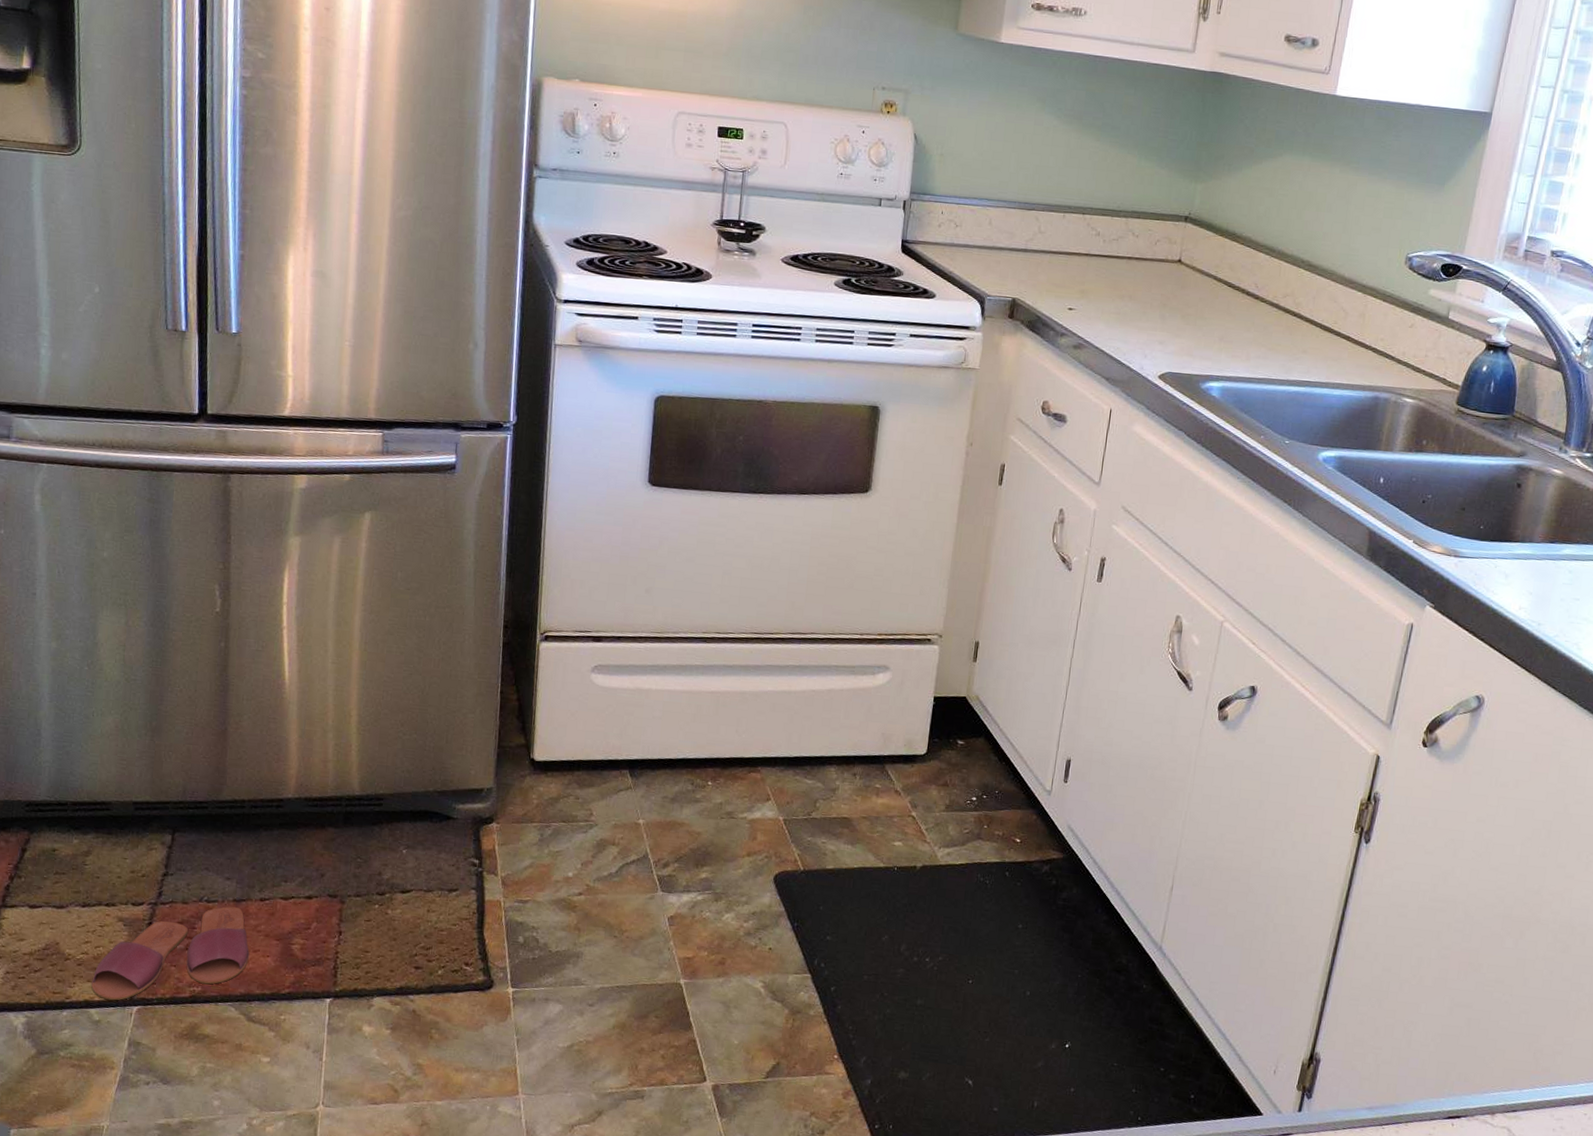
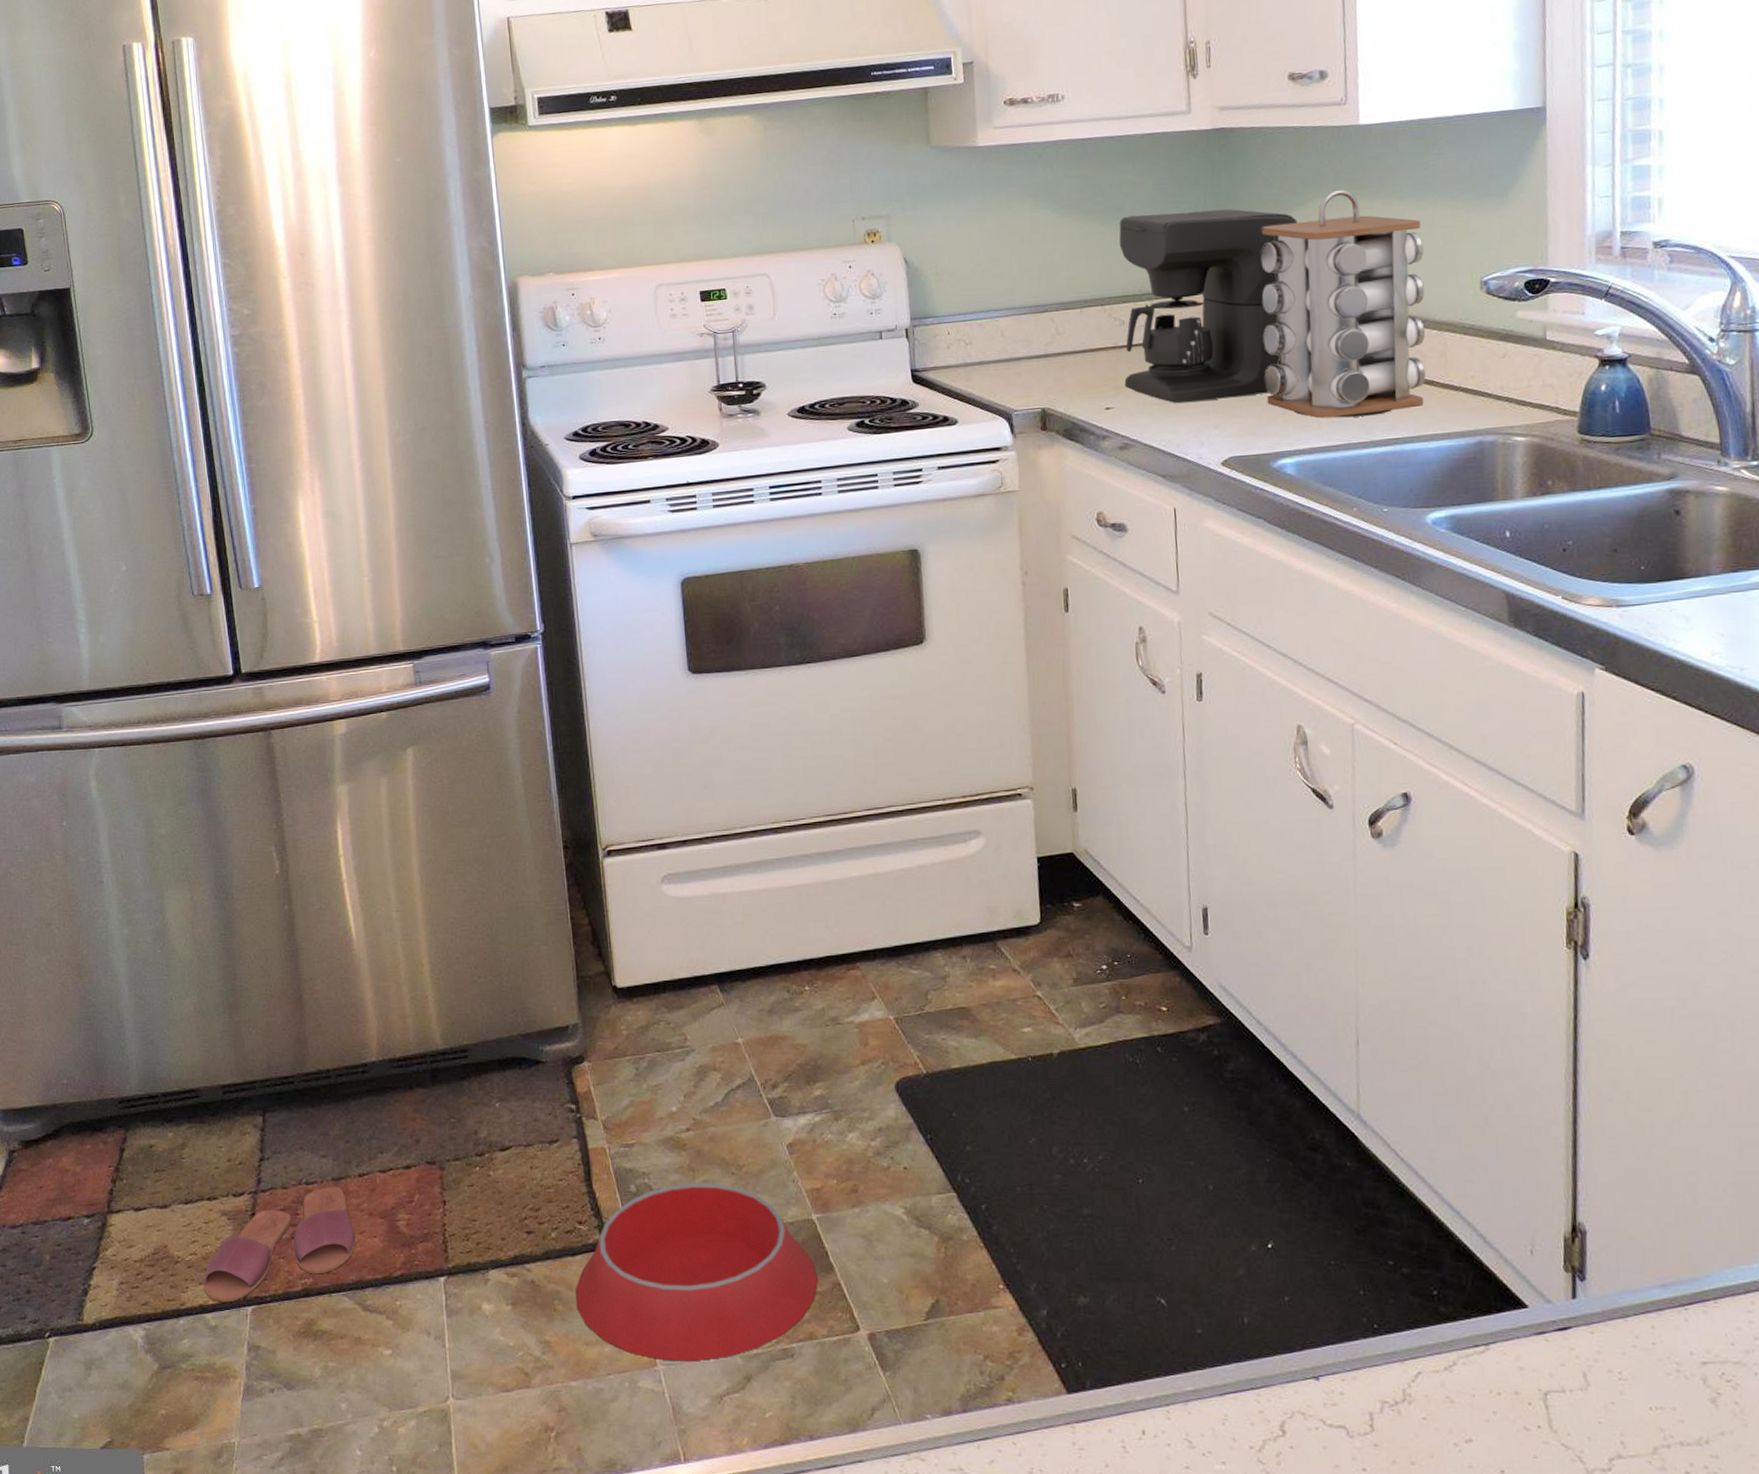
pet bowl: none [451,940,677,1094] -> present [575,1183,819,1362]
coffee maker: none [1089,136,1266,322] -> present [1119,209,1298,403]
spice rack: none [1208,150,1369,358] -> present [1260,189,1426,419]

